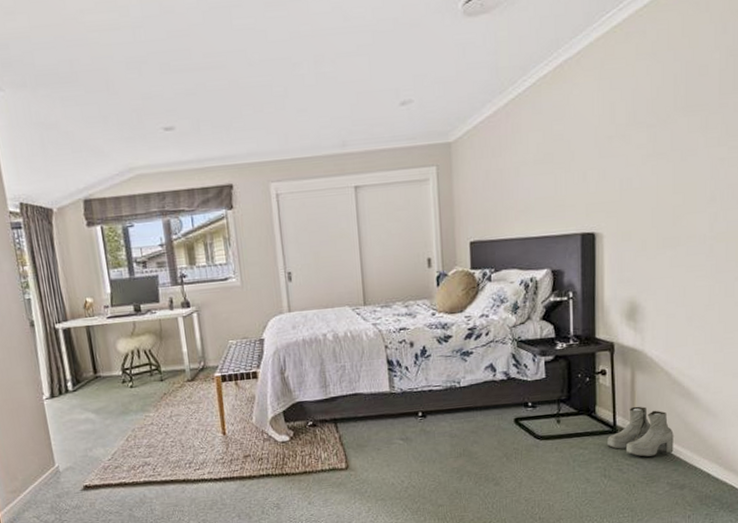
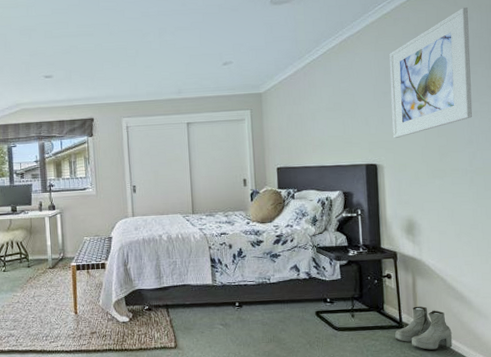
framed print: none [616,14,723,199] -> present [389,8,473,139]

